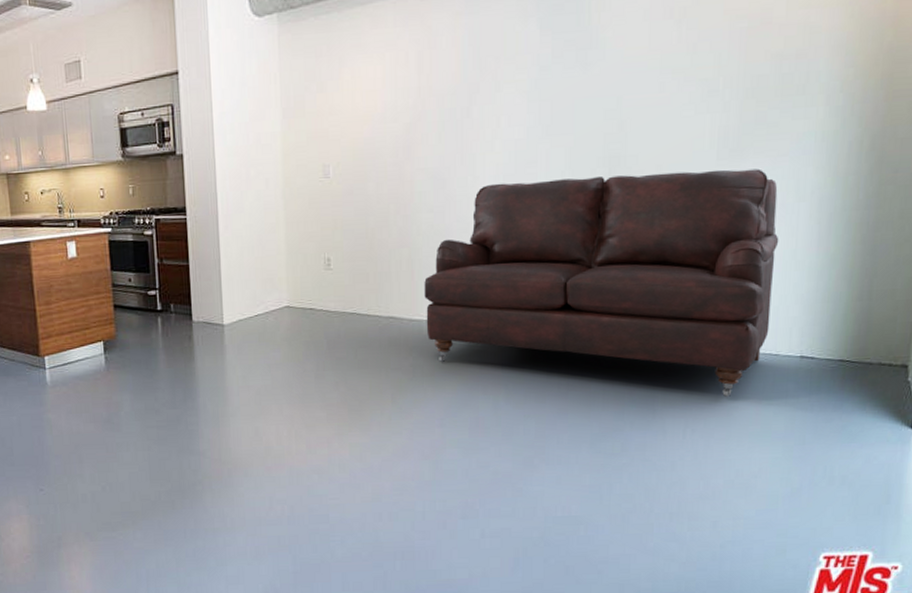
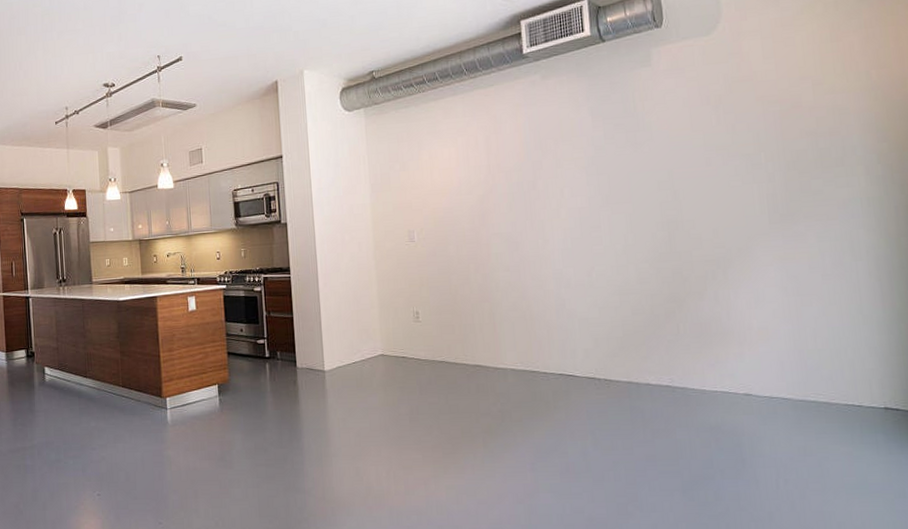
sofa: present [424,168,779,397] -> none [506,231,848,447]

